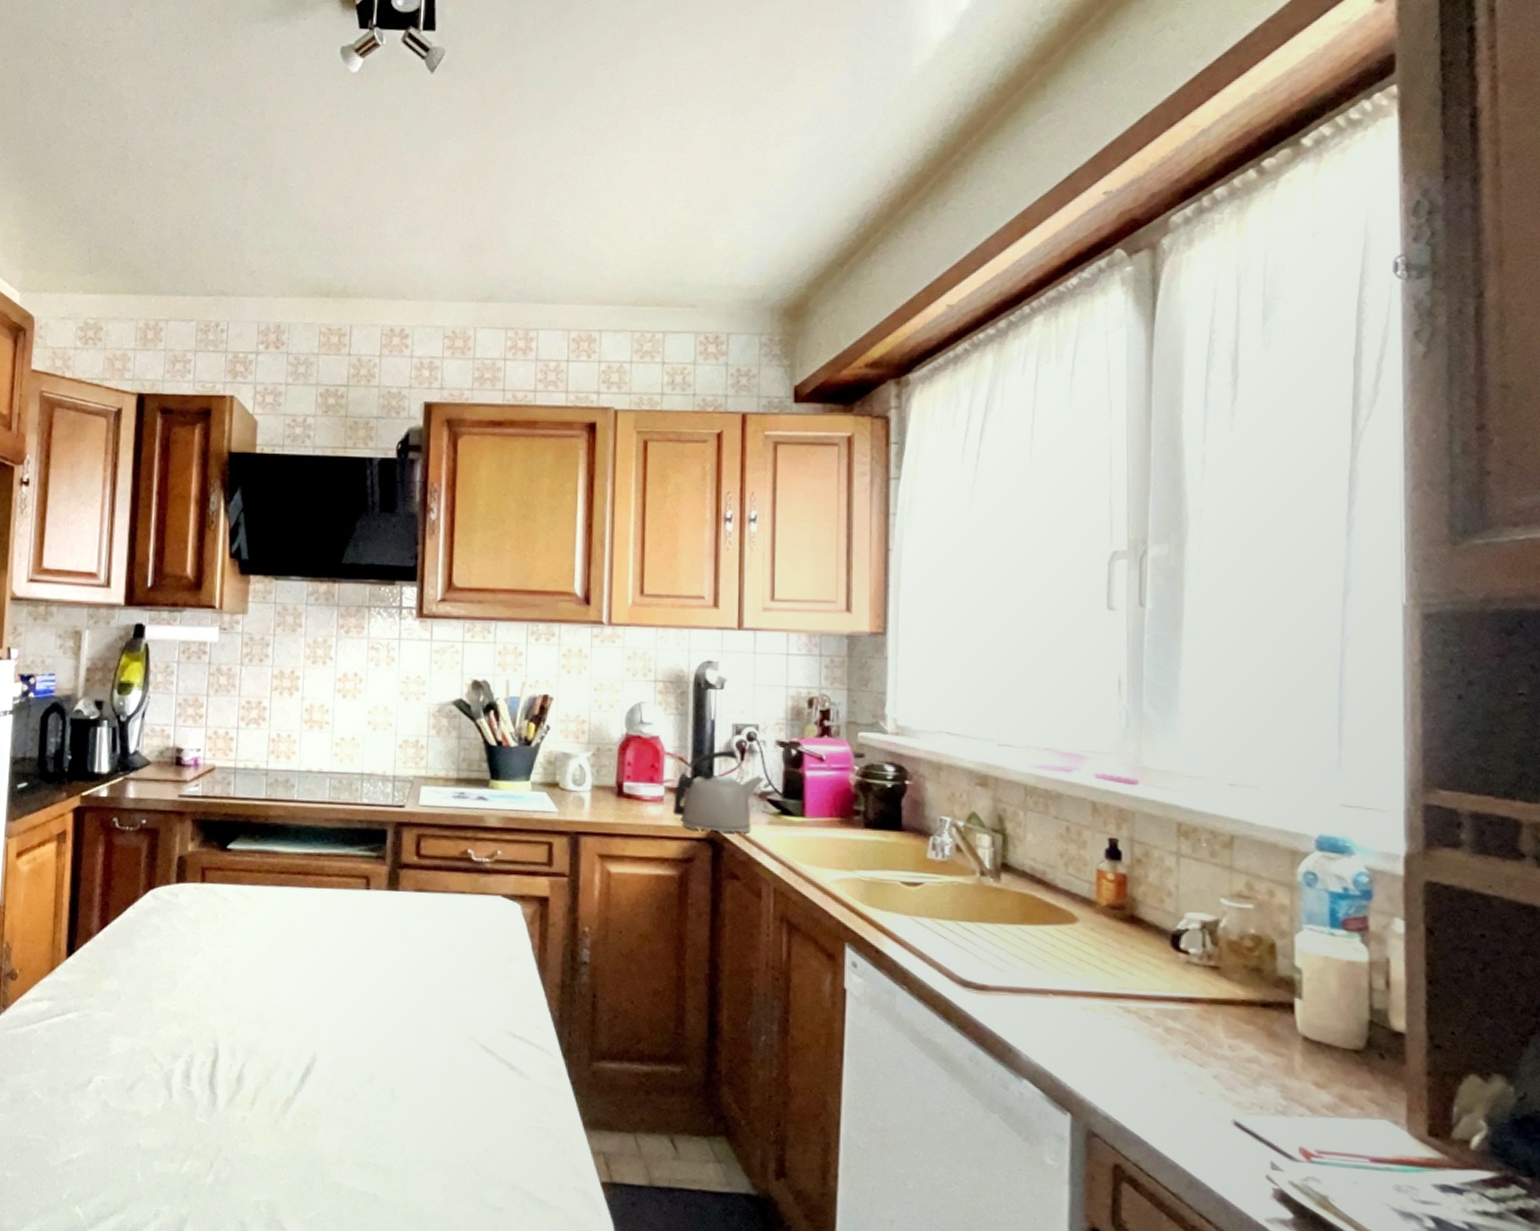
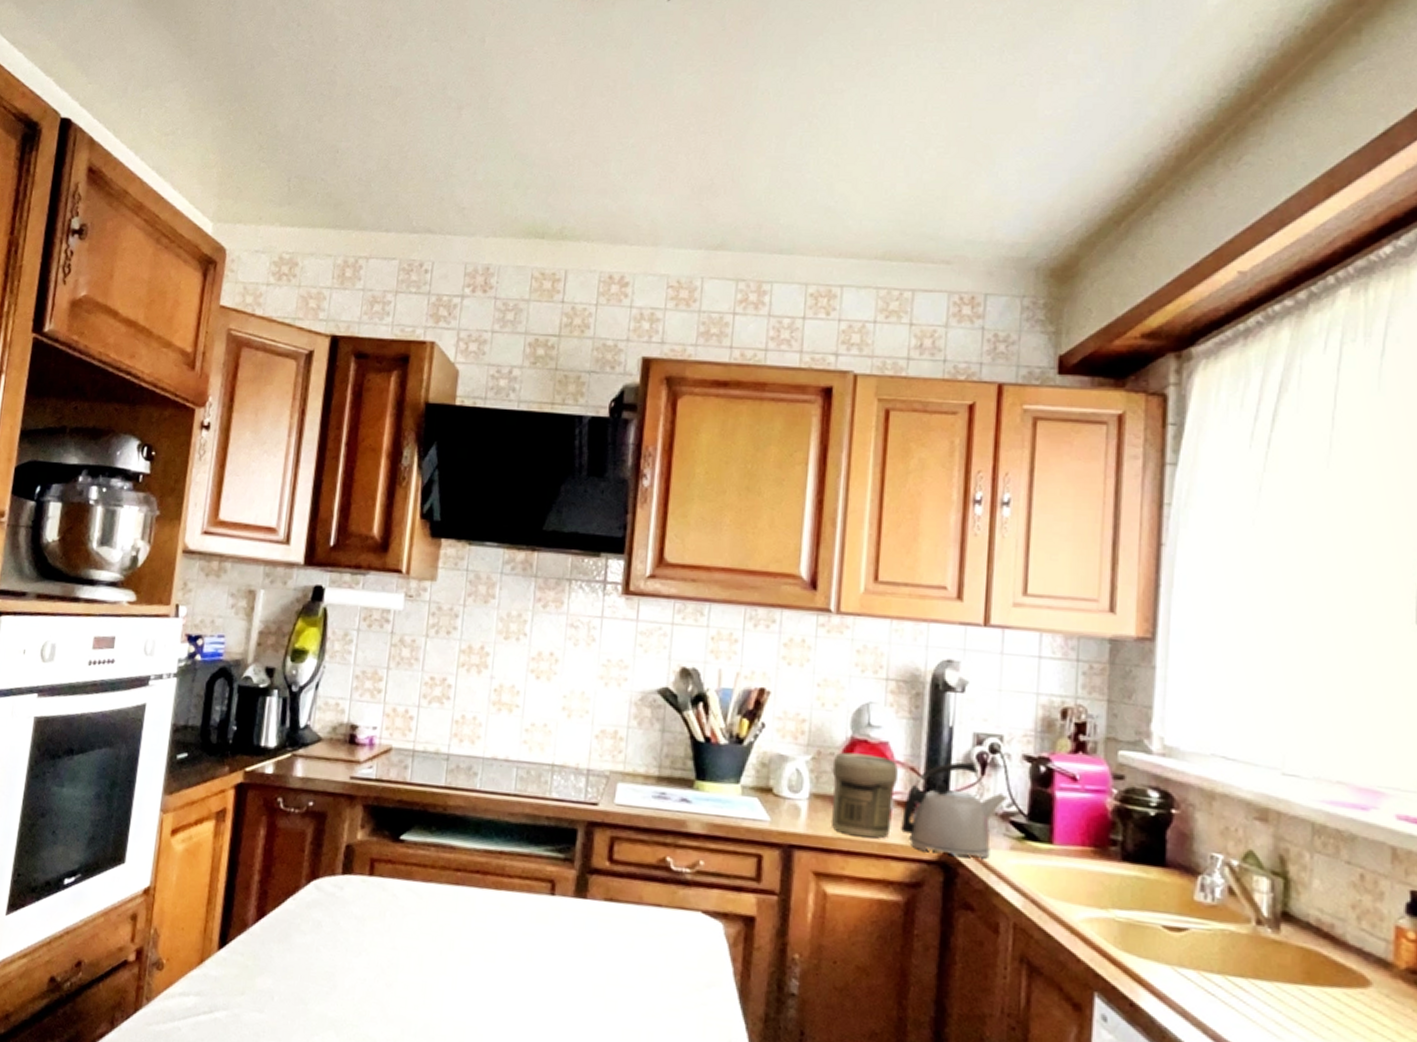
jar: none [610,747,668,822] -> present [830,752,898,838]

